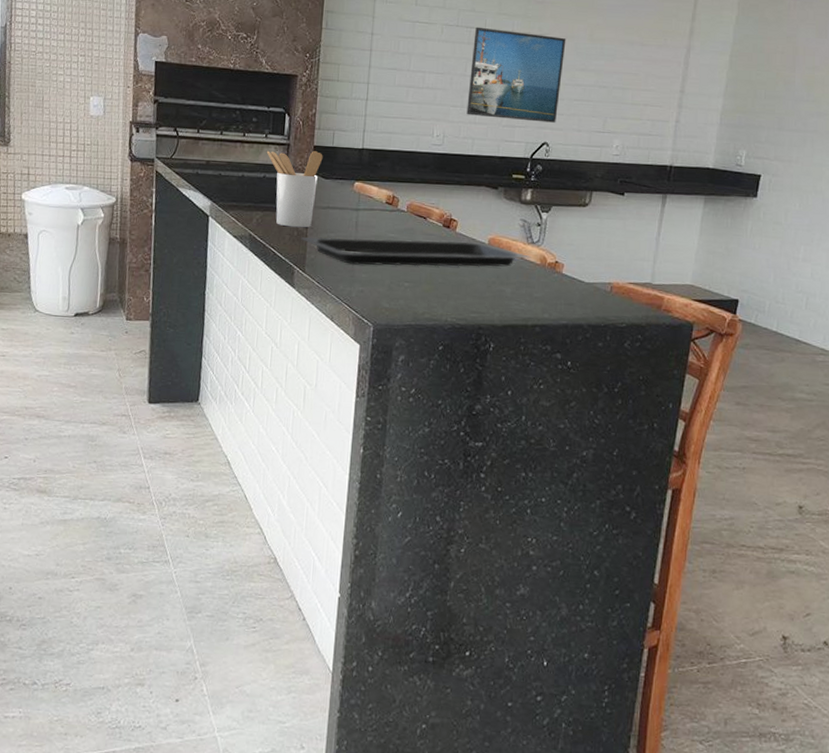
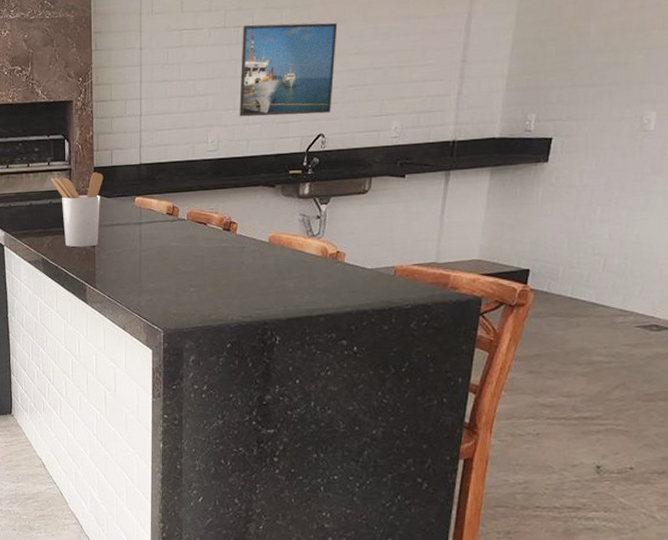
serving tray: present [300,237,532,267] -> none [88,241,313,276]

